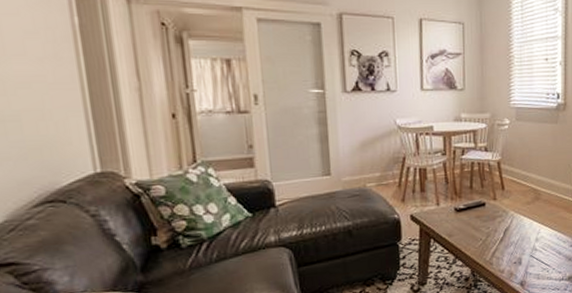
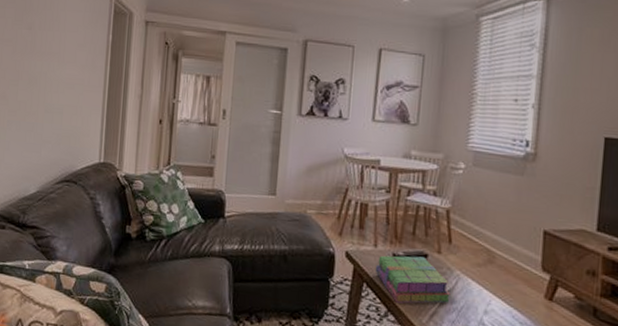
stack of books: none [439,206,507,249] -> present [375,255,451,304]

